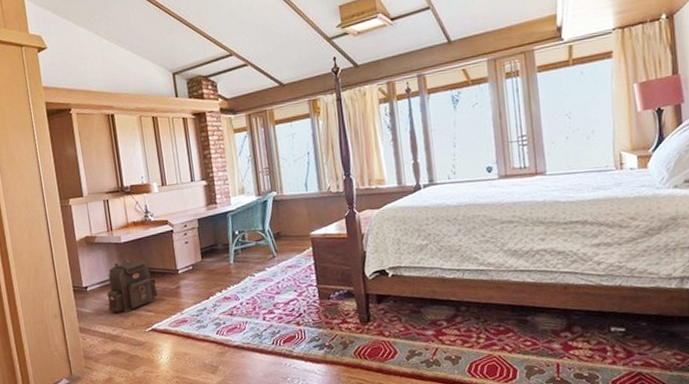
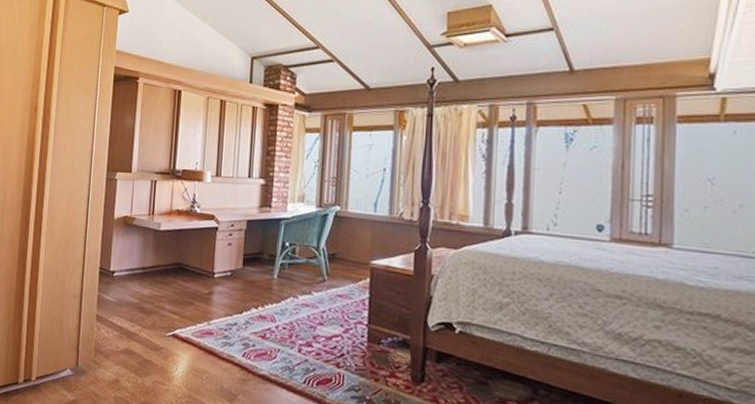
backpack: present [106,259,158,313] -> none [131,249,189,309]

